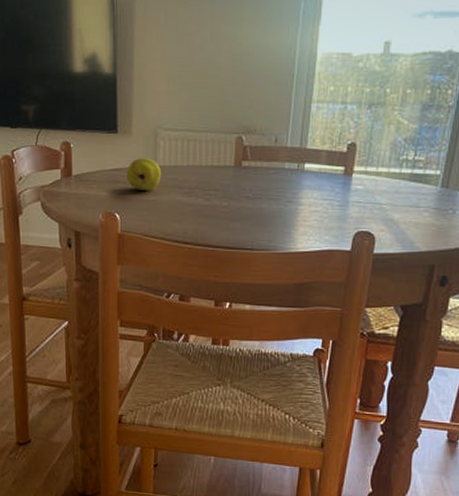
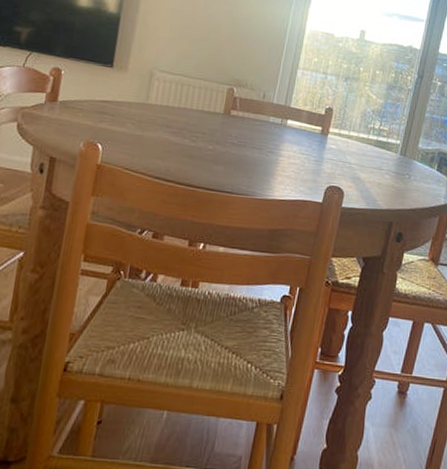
fruit: present [126,158,161,190] -> none [115,94,152,126]

